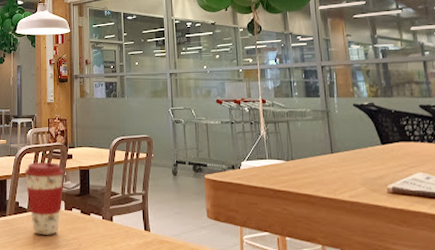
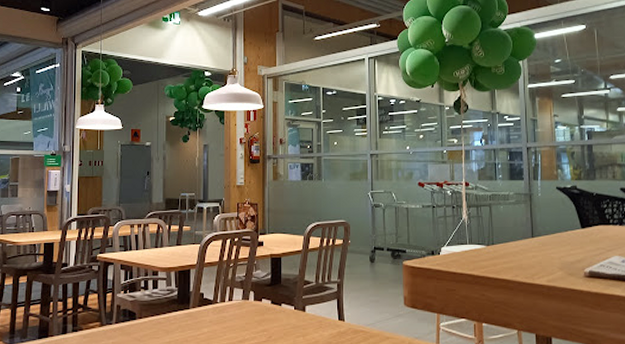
coffee cup: present [24,161,64,235] -> none [210,249,254,328]

